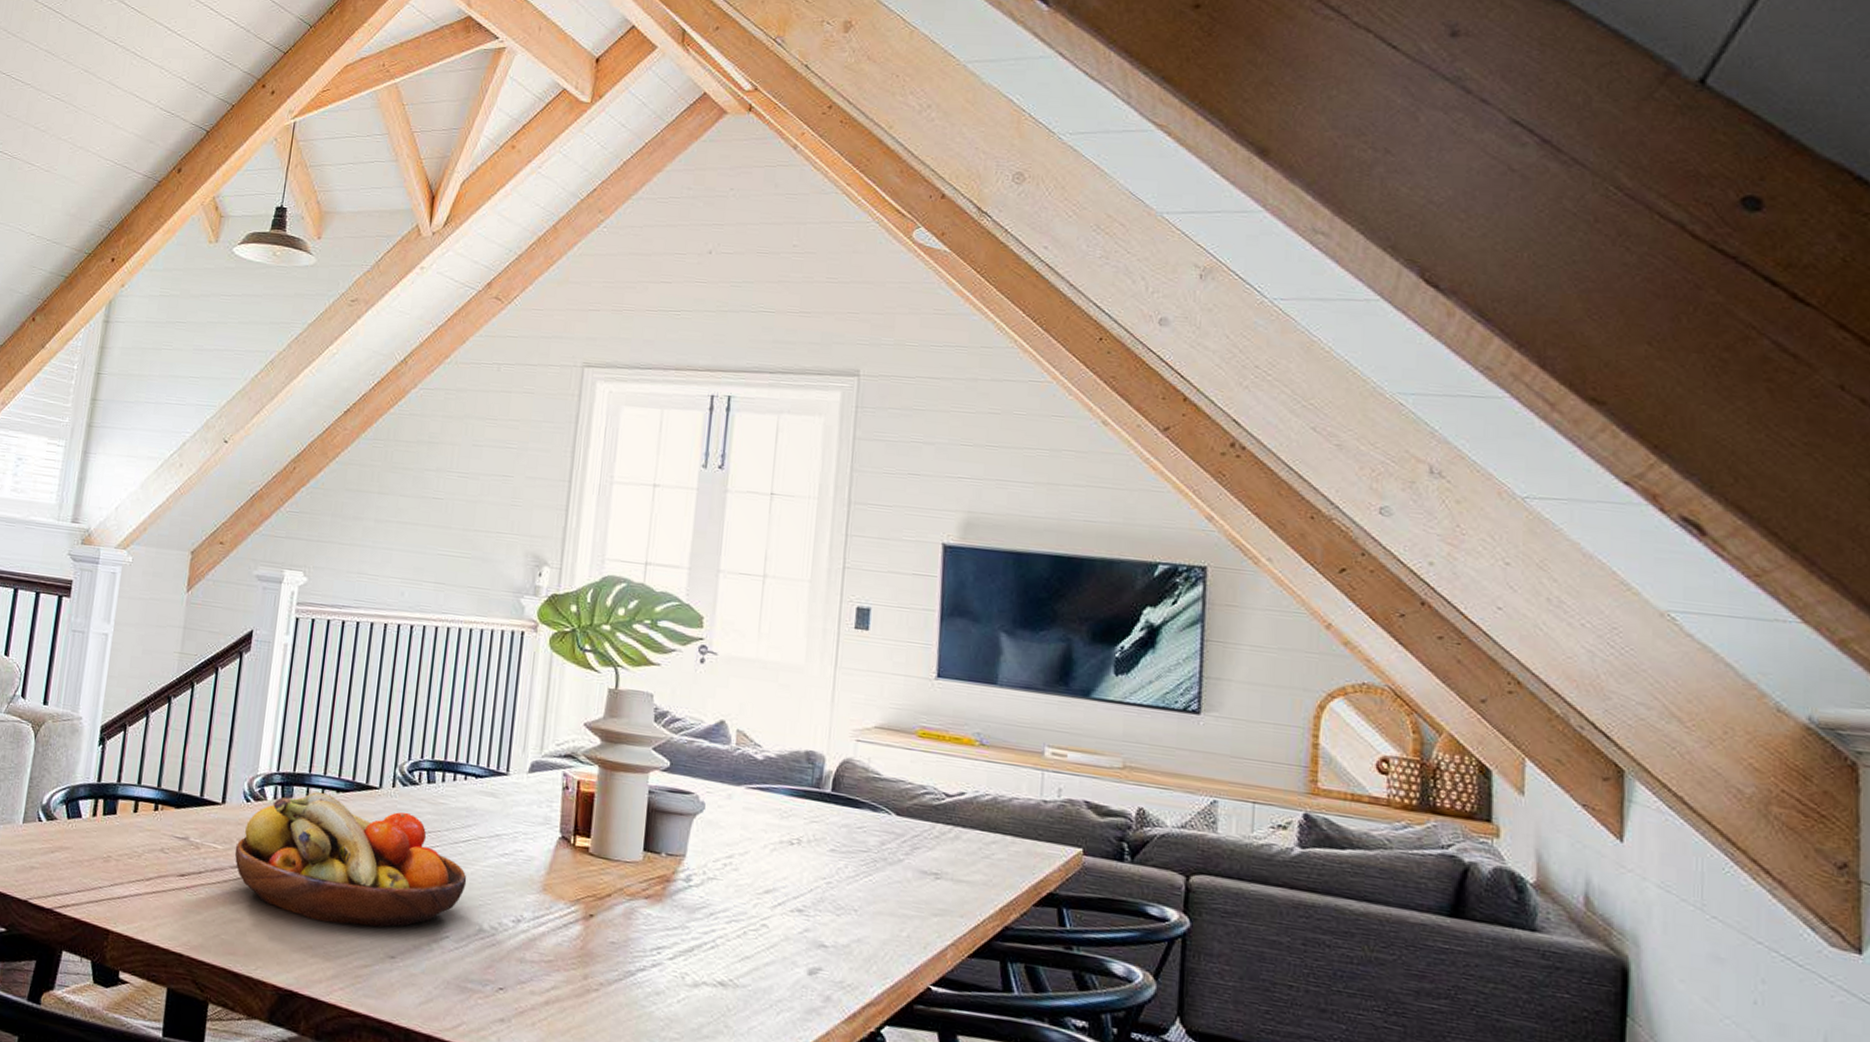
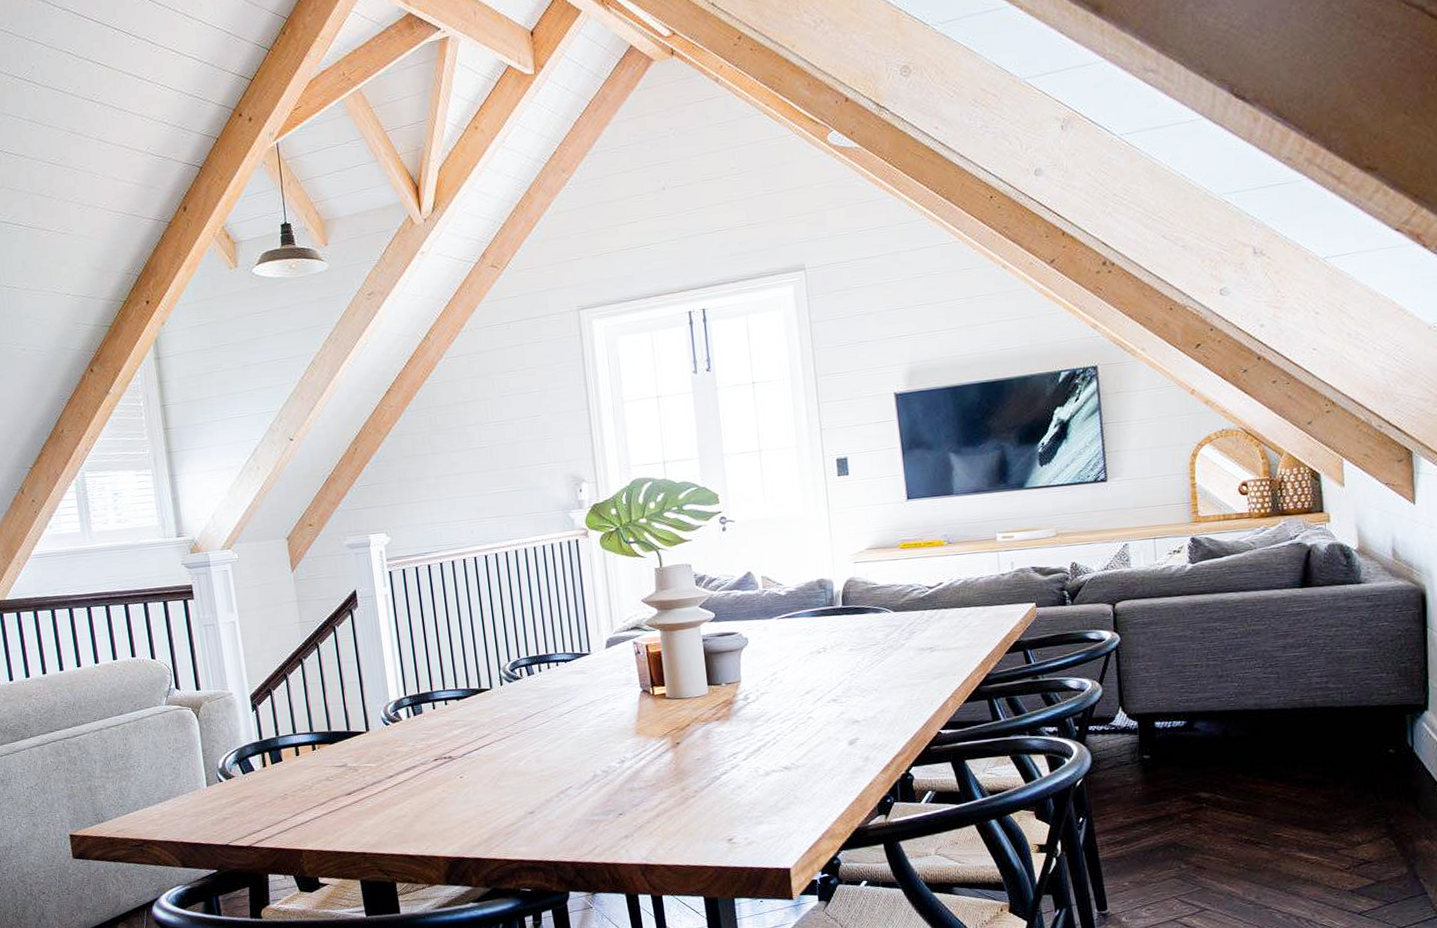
fruit bowl: present [234,792,467,928] -> none [386,702,577,801]

